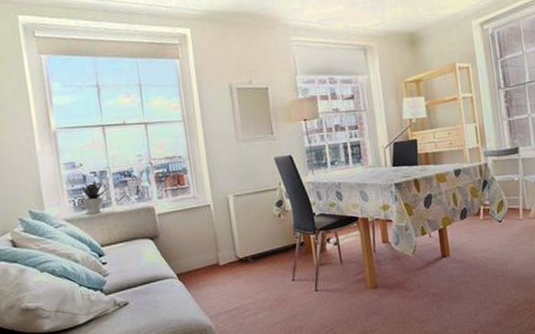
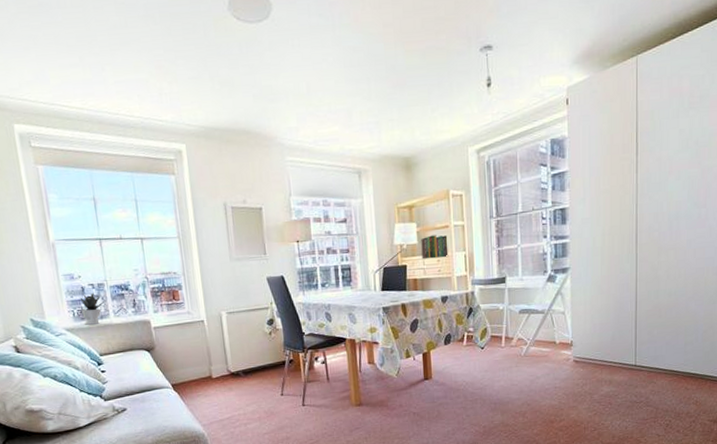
books: none [430,108,459,133] -> present [421,235,449,260]

